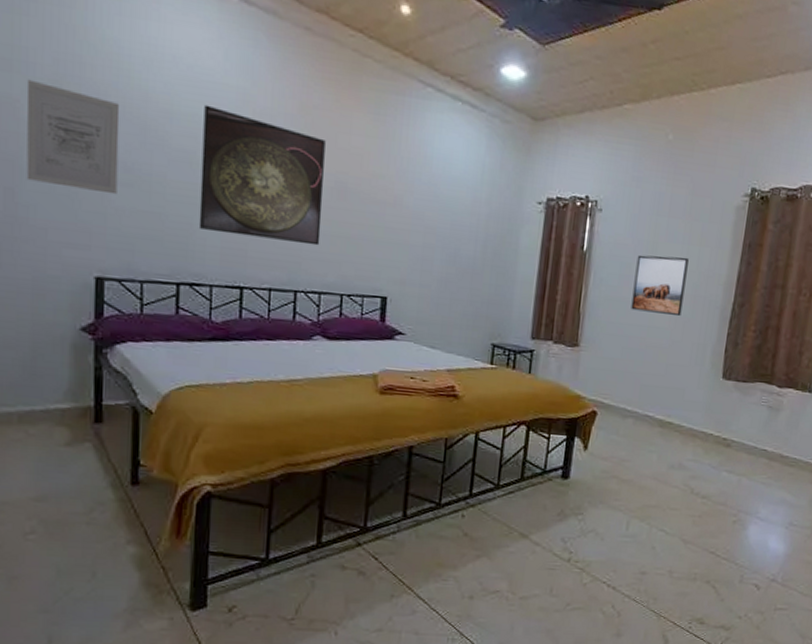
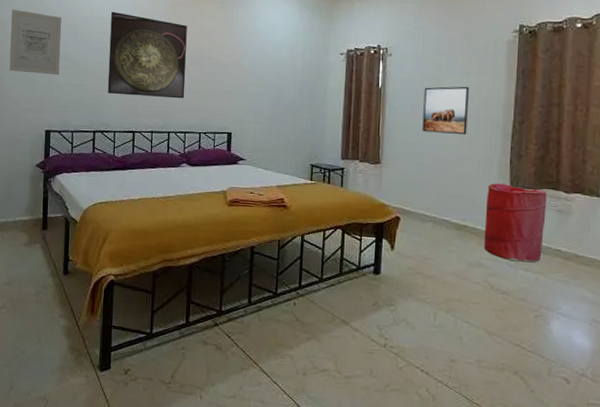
laundry hamper: none [687,374,760,464] -> present [483,183,547,263]

